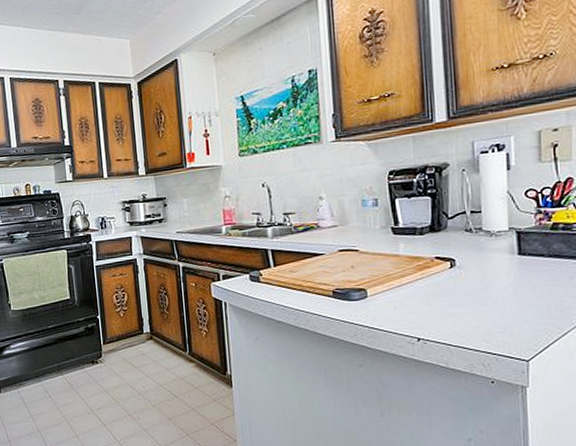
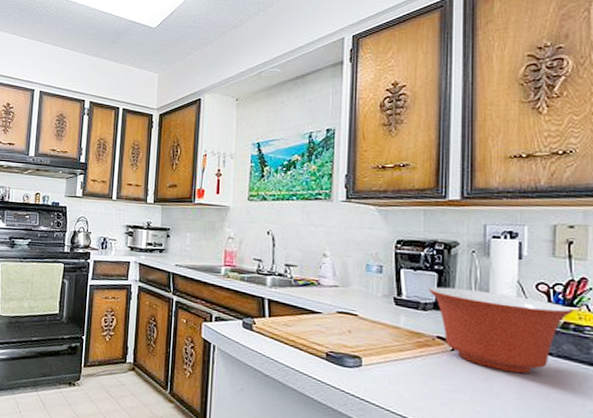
mixing bowl: none [424,205,562,279] -> present [429,286,574,374]

